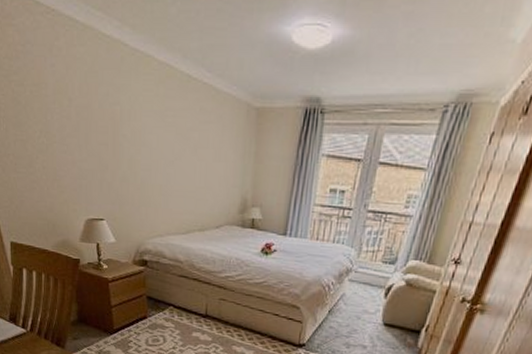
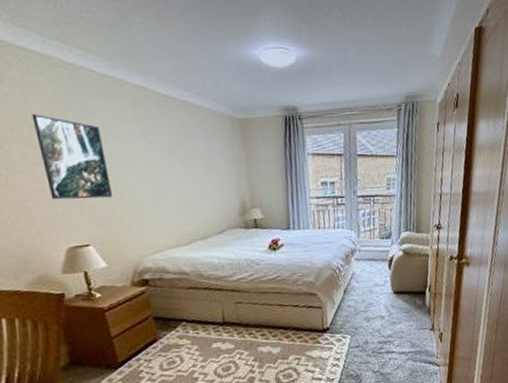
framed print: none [71,86,128,177] -> present [31,113,113,200]

